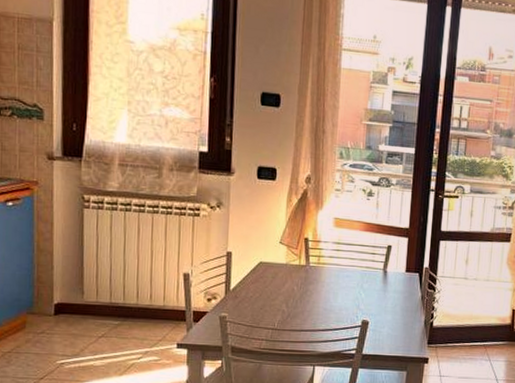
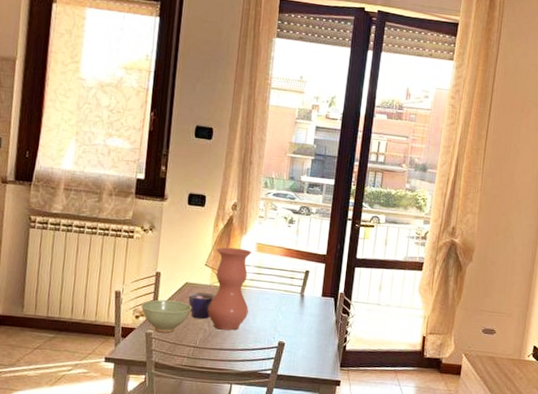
bowl: none [212,281,268,316] -> present [140,299,193,333]
cup: none [263,271,293,300] -> present [188,291,216,319]
vase: none [284,223,330,311] -> present [207,247,252,331]

